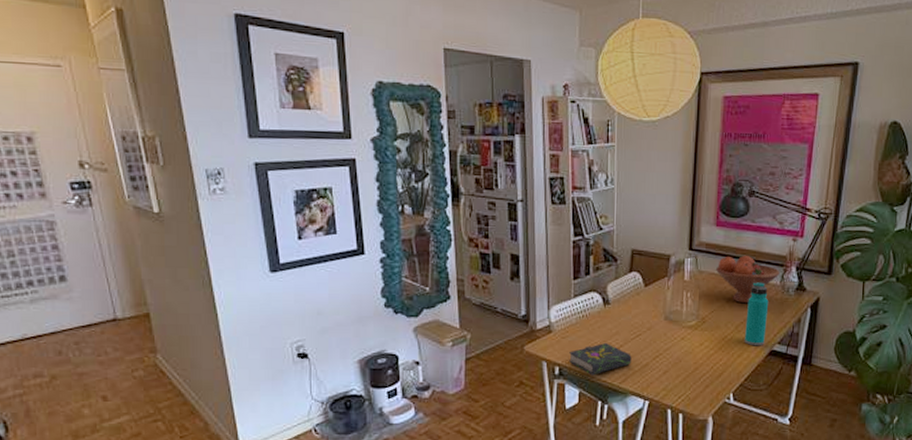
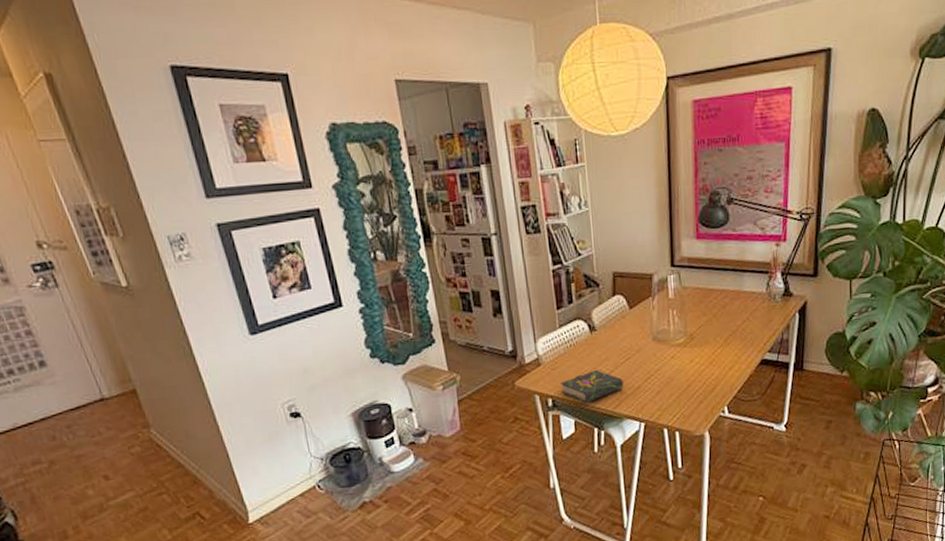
fruit bowl: present [716,255,780,303] -> none [700,265,765,315]
water bottle: present [744,282,769,346] -> none [734,292,756,357]

